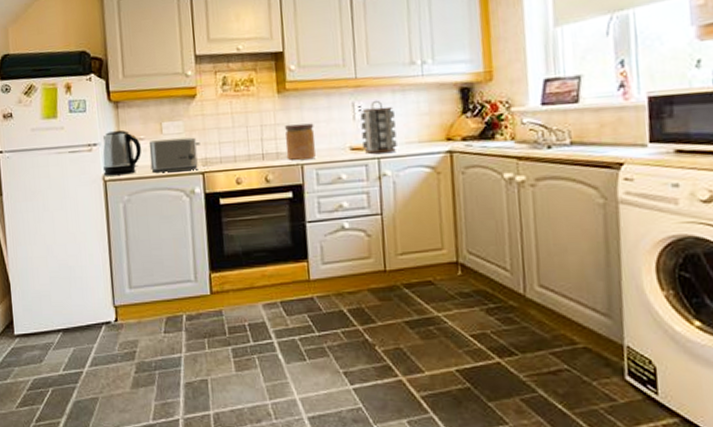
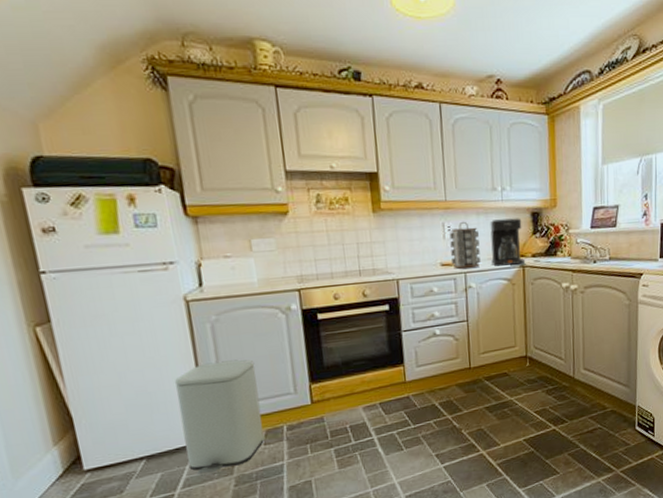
pedal bin: none [91,241,164,356] -> present [175,359,264,475]
kettle: present [102,129,142,177] -> none [180,247,230,297]
toaster: present [148,137,200,174] -> none [236,254,295,292]
jar: present [285,123,316,160] -> none [381,241,410,276]
coffee maker: none [408,95,454,152] -> present [490,218,526,266]

